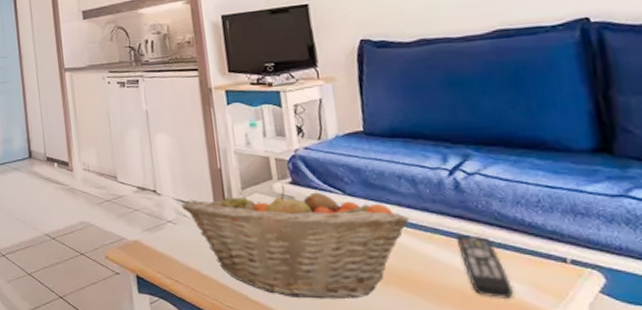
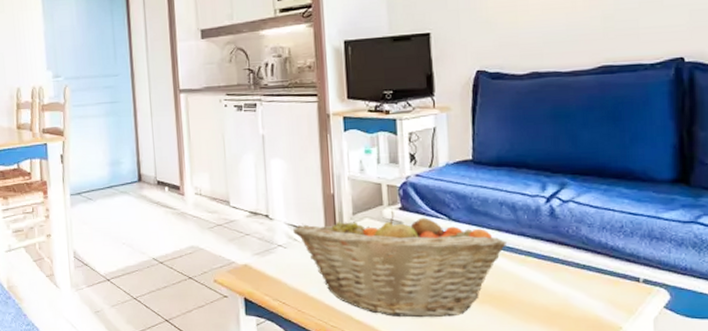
remote control: present [455,235,514,298] -> none [546,258,591,314]

